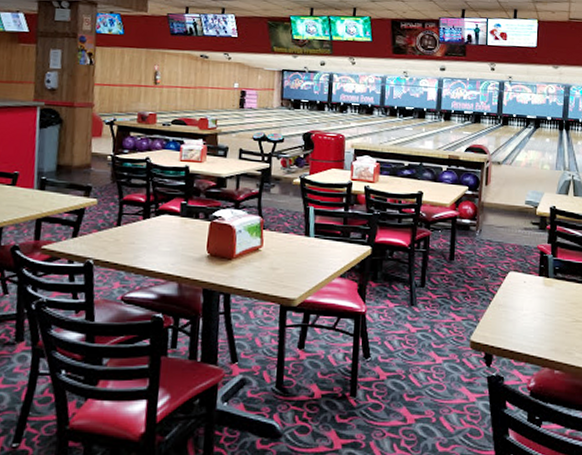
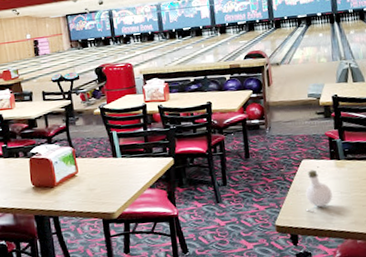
bottle: none [505,284,535,332] -> present [305,169,333,213]

